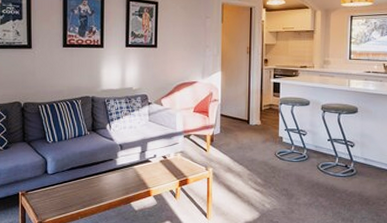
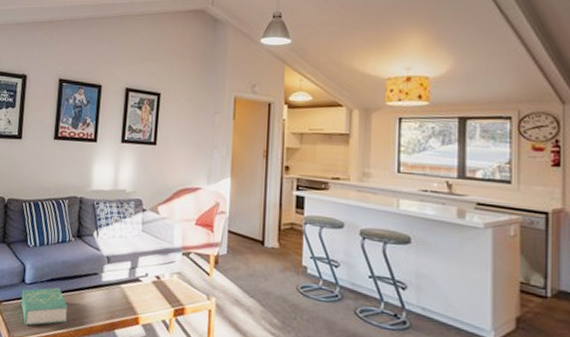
book: none [46,174,89,209] -> present [21,287,68,326]

